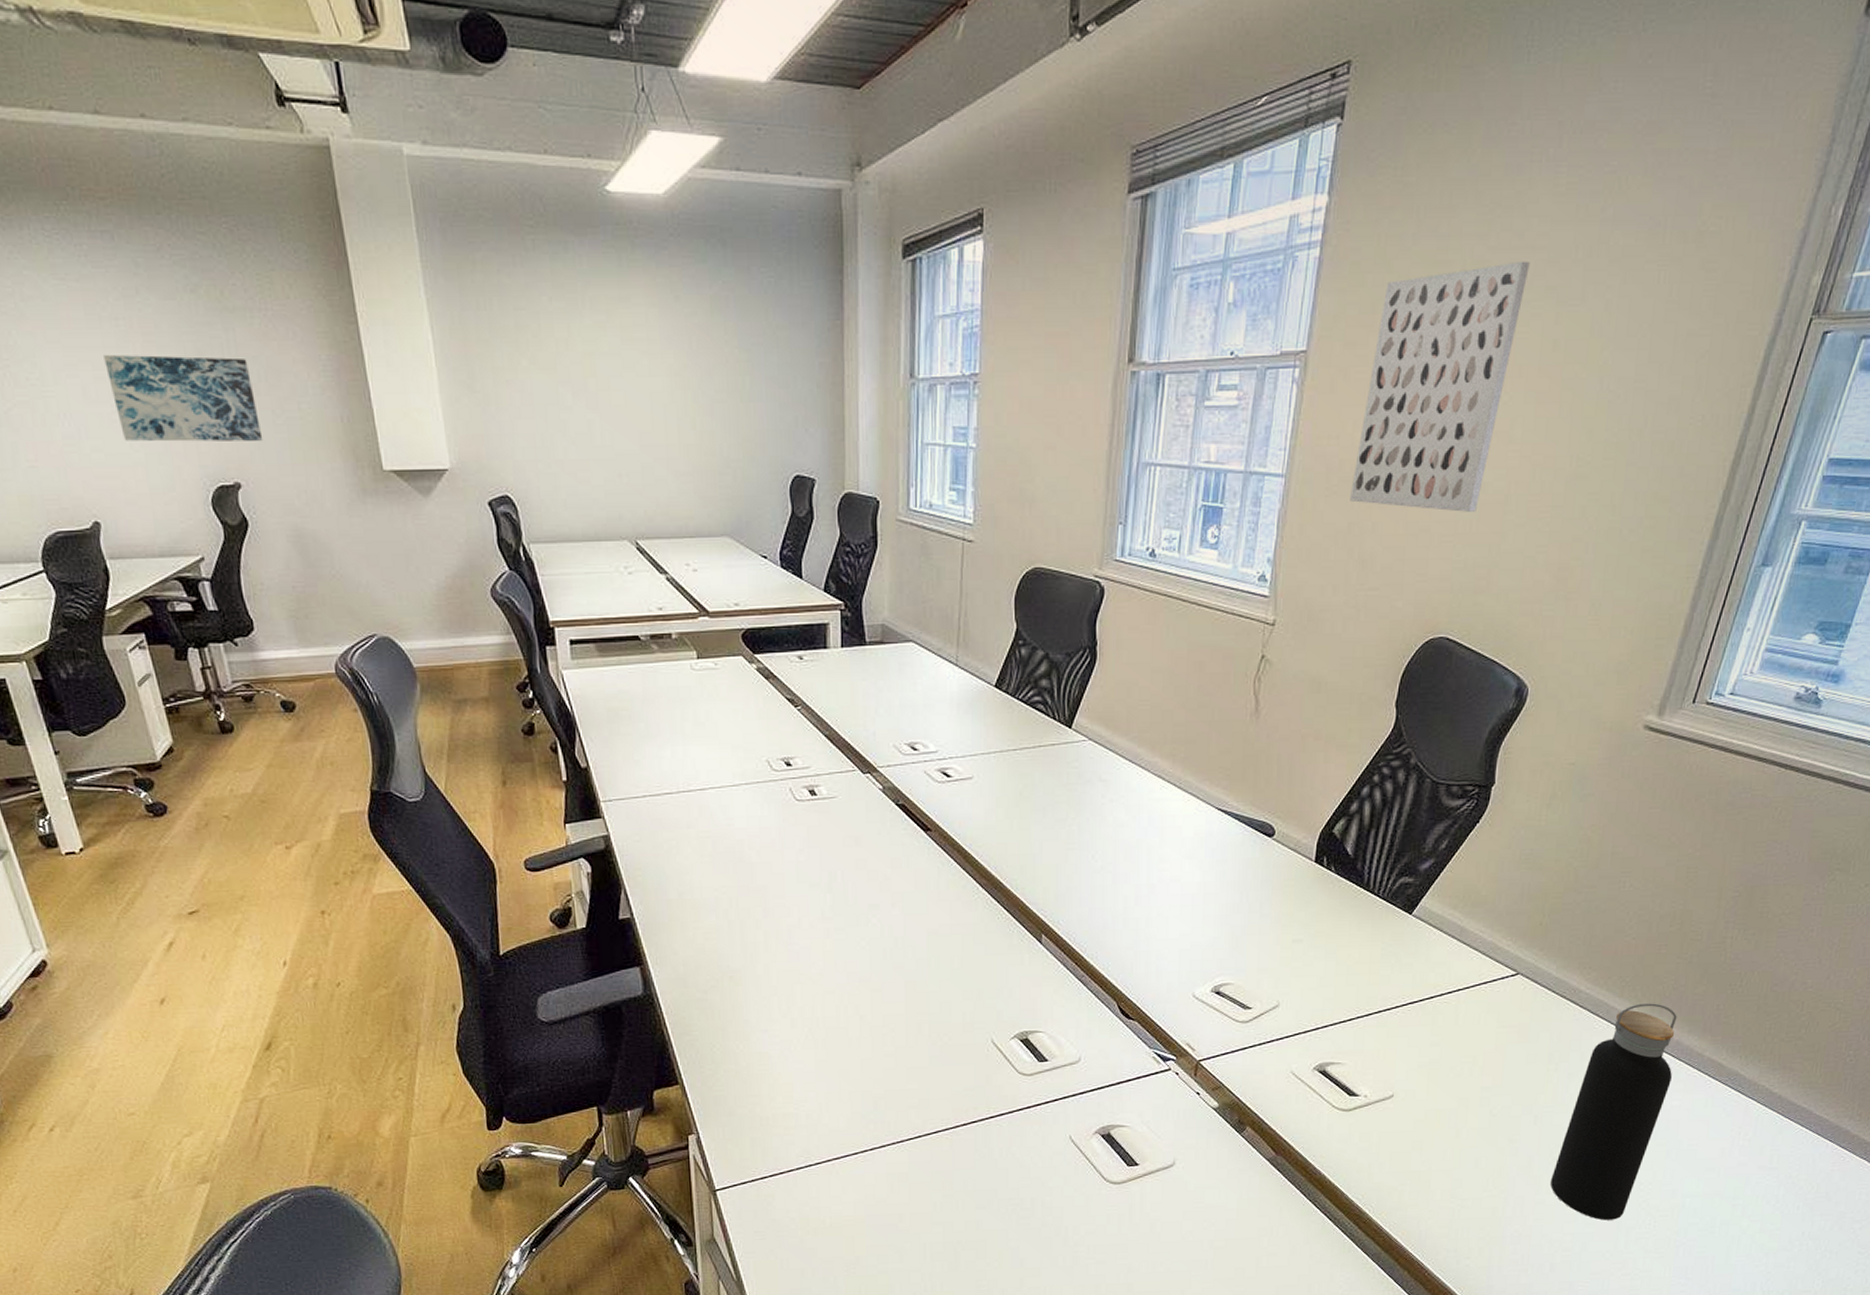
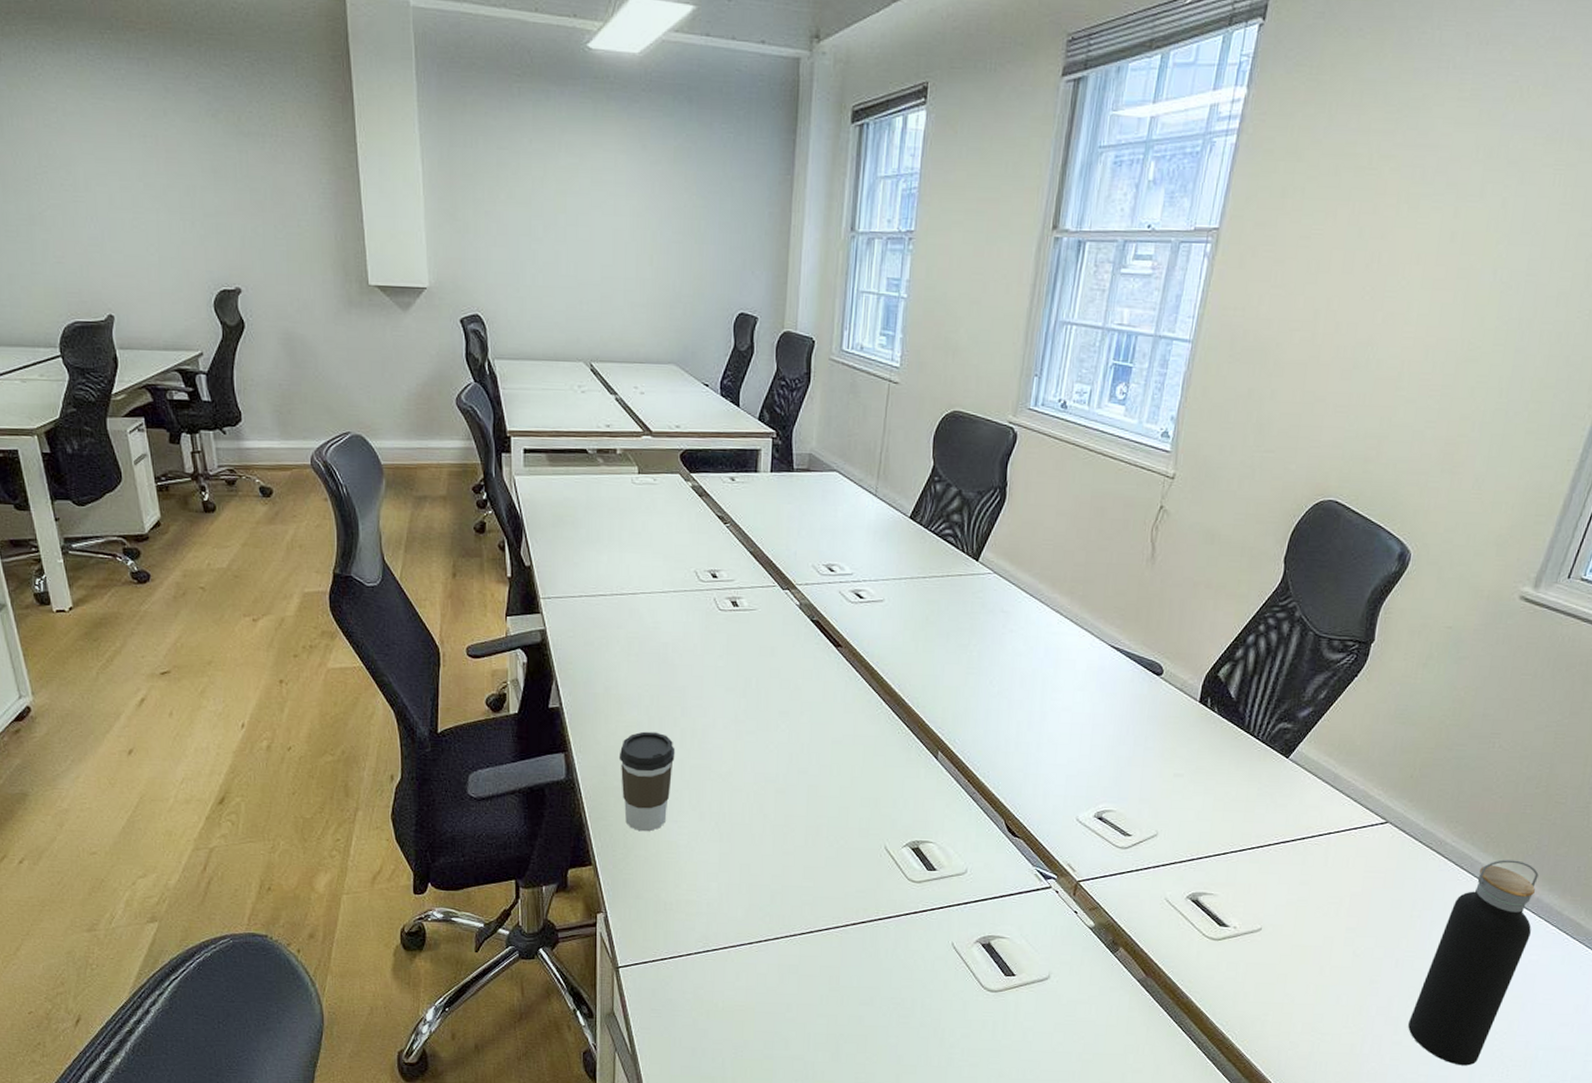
wall art: present [104,354,263,442] -> none [130,167,264,252]
coffee cup: none [699,936,760,1045] -> present [619,731,676,832]
wall art: present [1350,260,1530,512] -> none [1252,157,1433,386]

